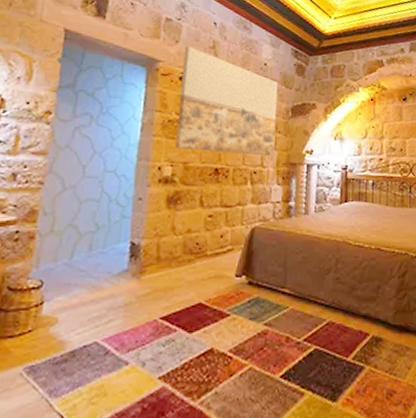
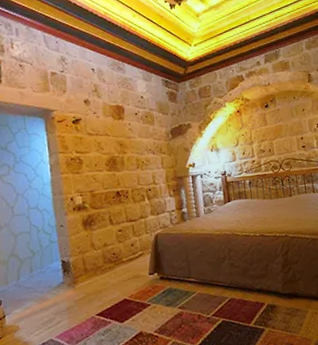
wall art: present [175,46,279,157] -> none [71,93,163,181]

